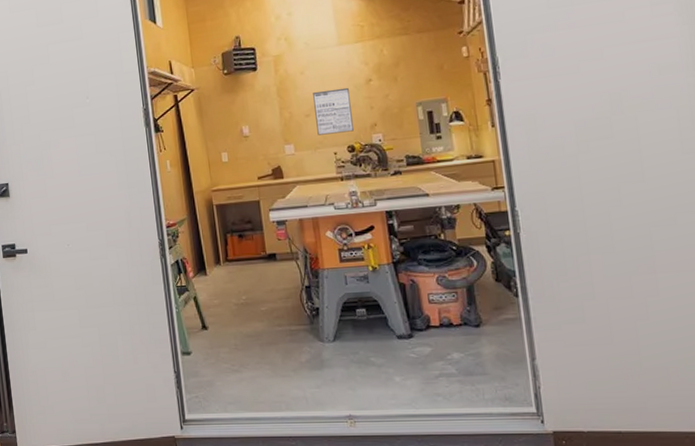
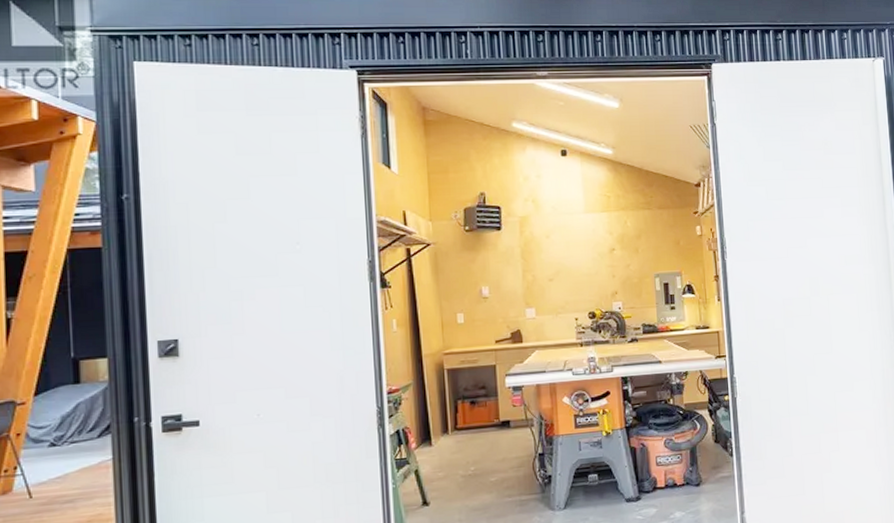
wall art: present [313,87,354,136] -> none [557,254,595,300]

